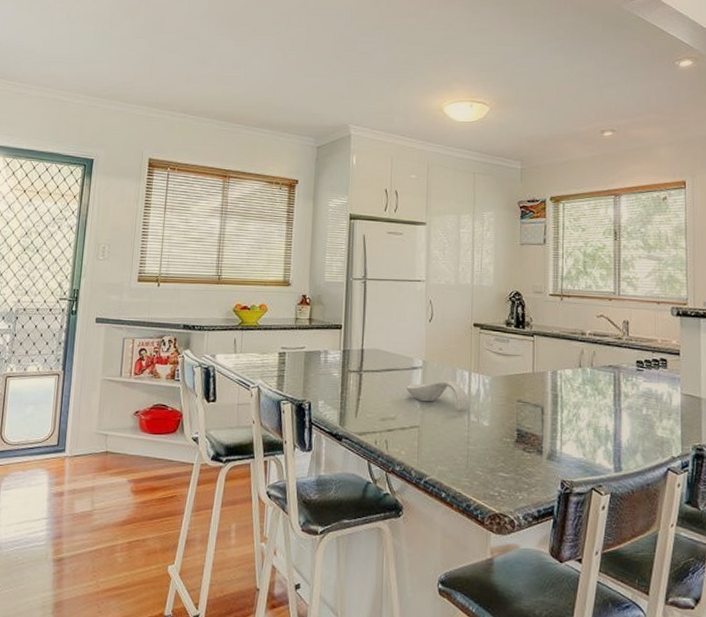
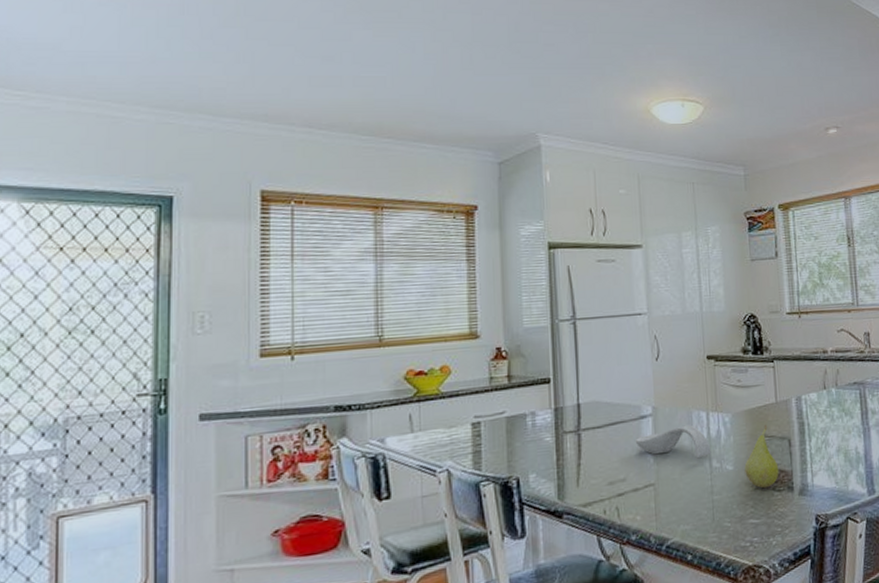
fruit: none [499,391,530,448] -> present [744,425,779,489]

